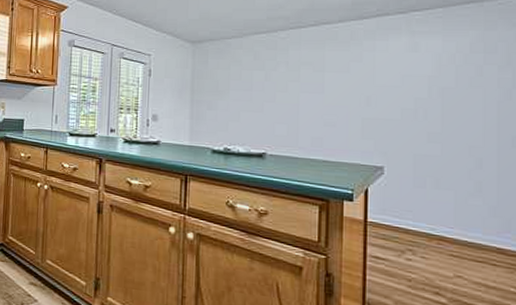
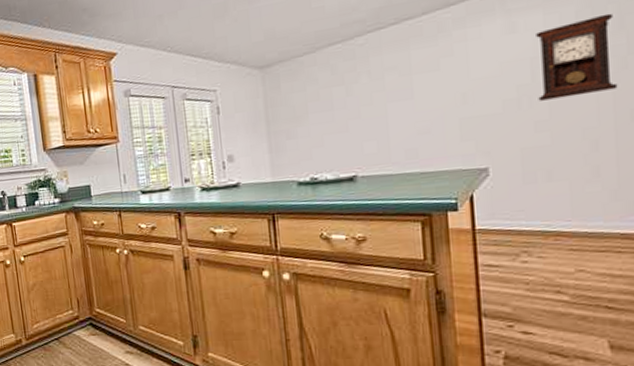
pendulum clock: none [433,50,503,117] -> present [536,13,618,101]

